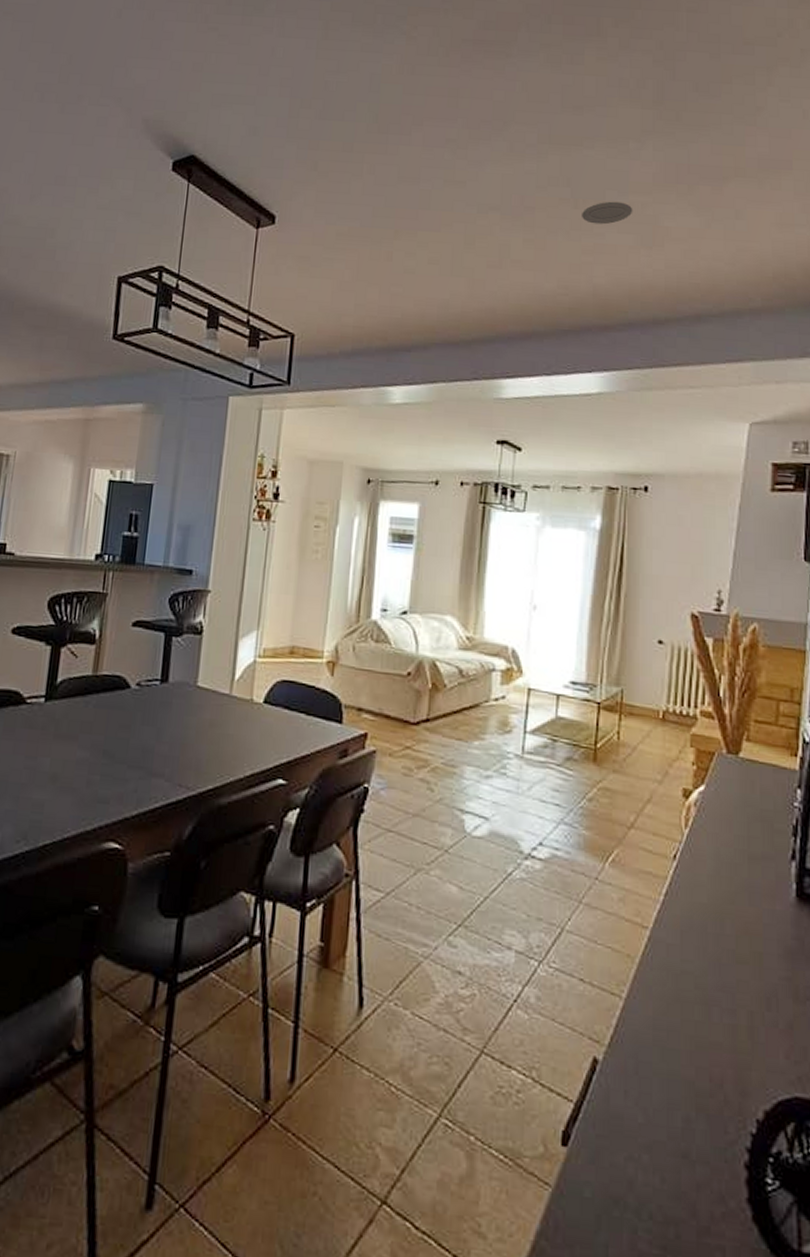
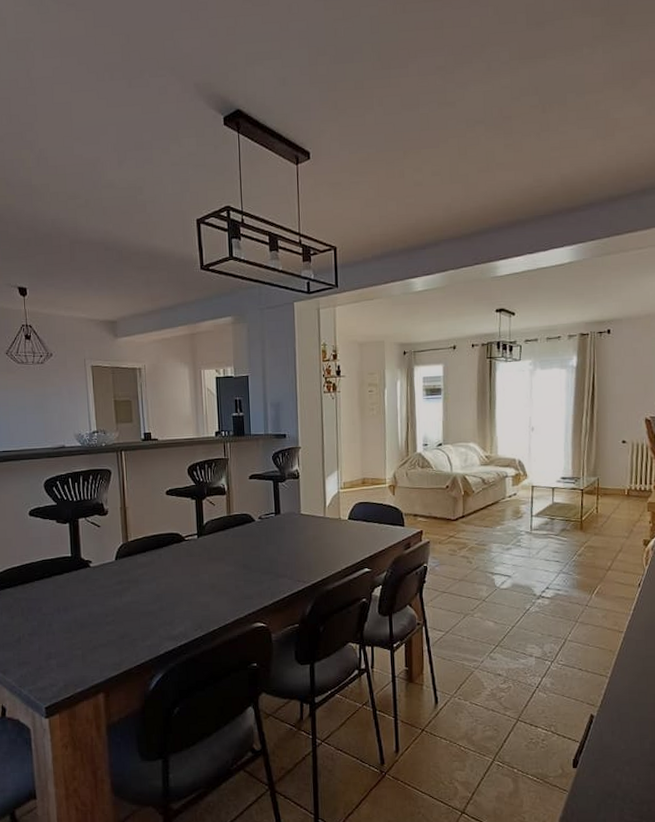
recessed light: present [582,201,633,225] -> none [549,102,589,124]

